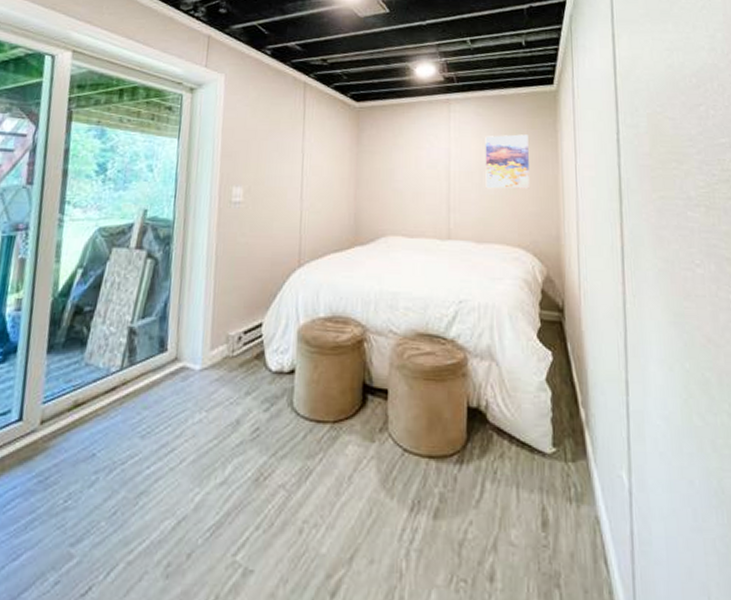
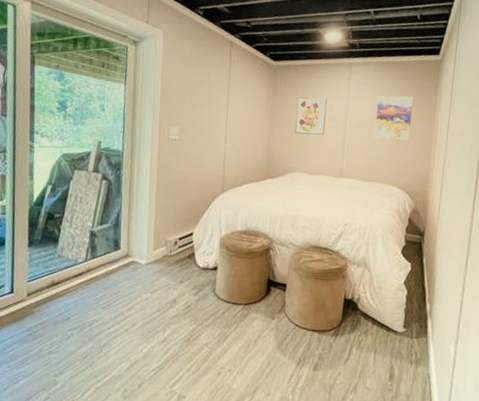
wall art: none [386,141,424,188] -> present [295,97,327,136]

